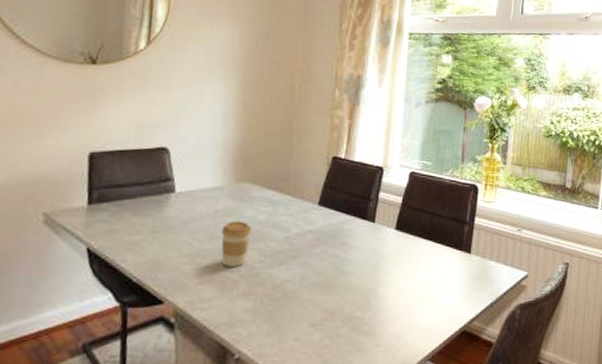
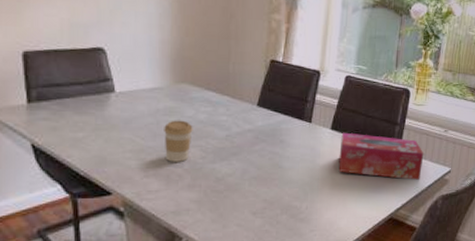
tissue box: none [404,232,497,286] -> present [338,132,424,180]

